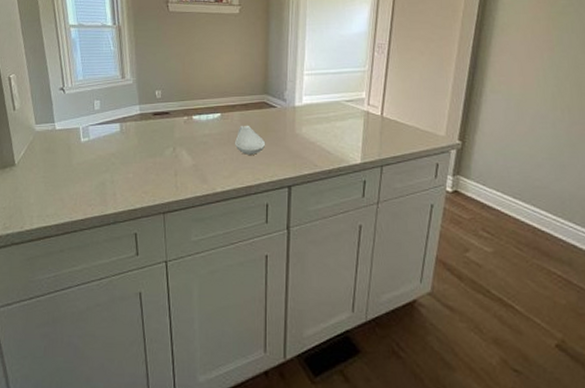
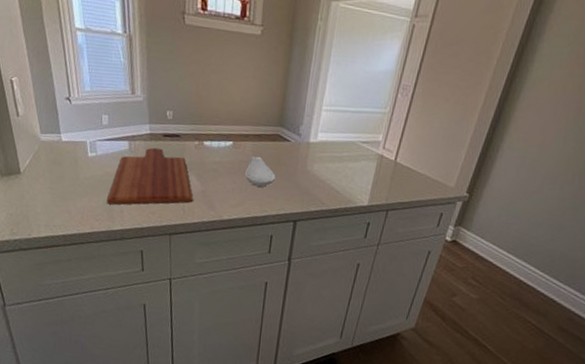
cutting board: none [99,127,185,188] -> present [106,147,193,205]

